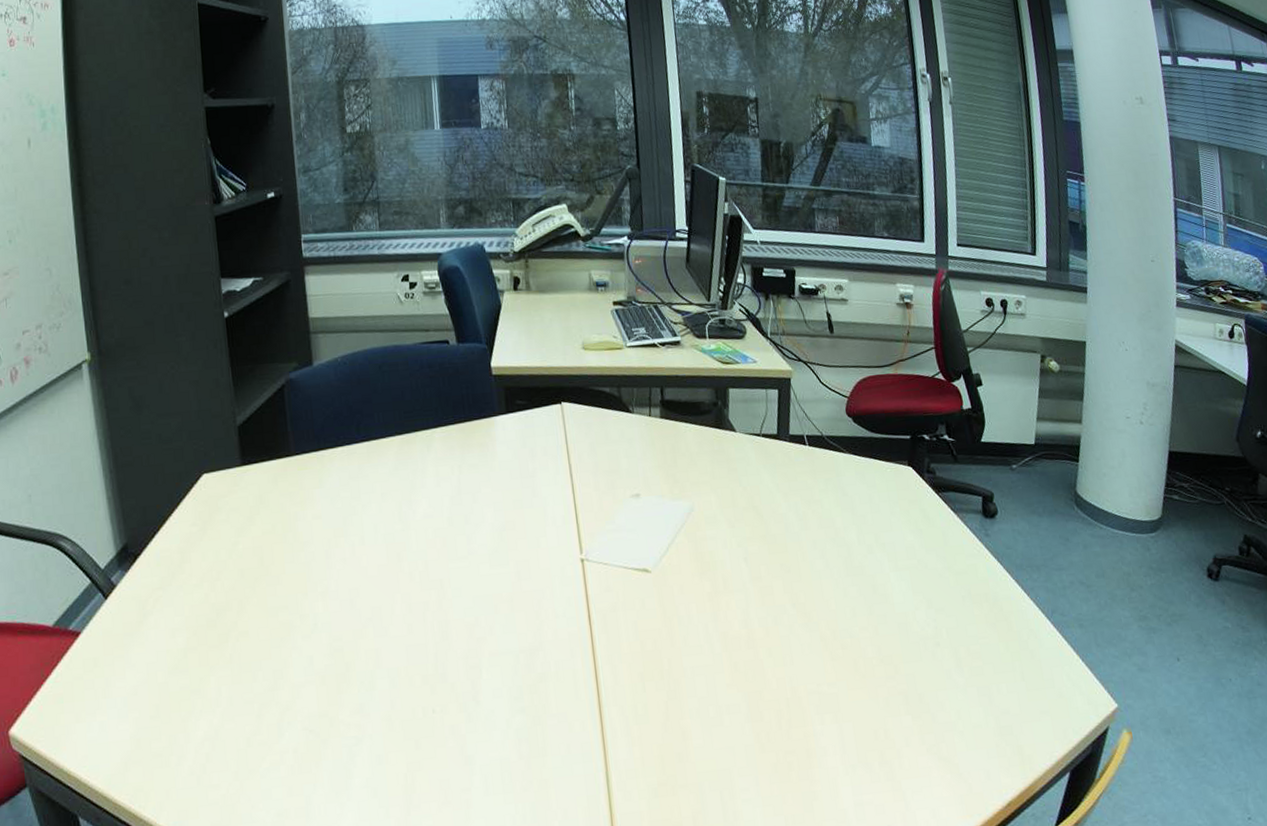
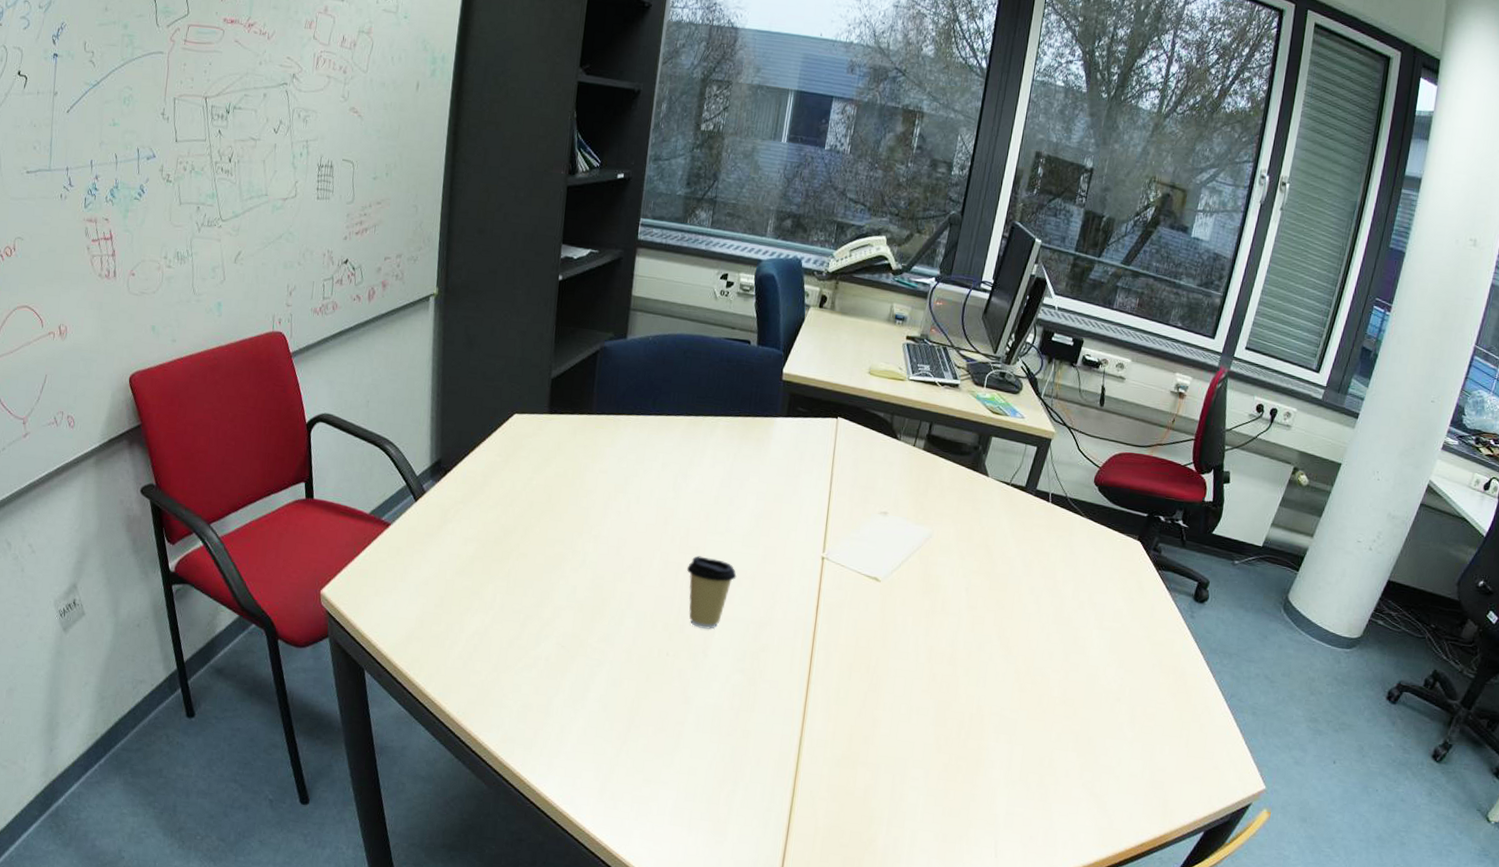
coffee cup: none [434,588,492,672] -> present [686,556,737,629]

